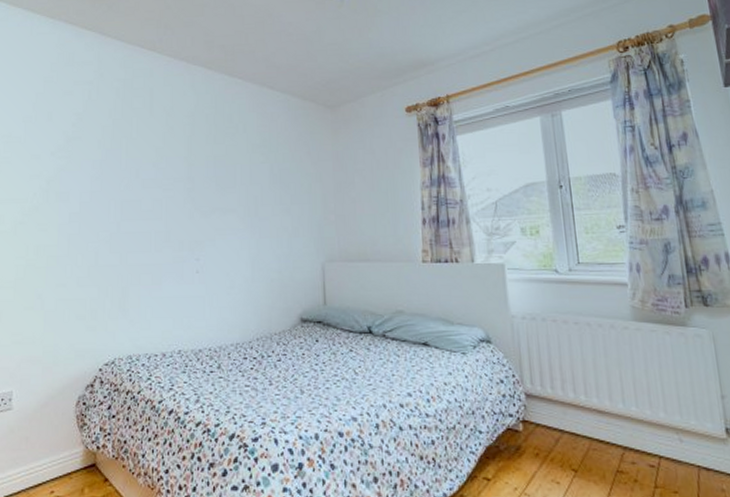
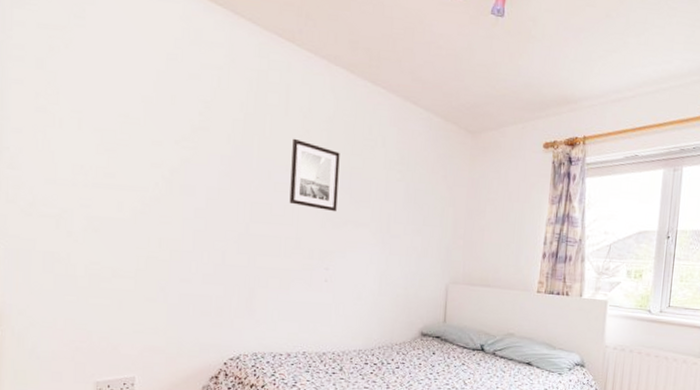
wall art: none [157,135,203,202] -> present [289,138,340,212]

